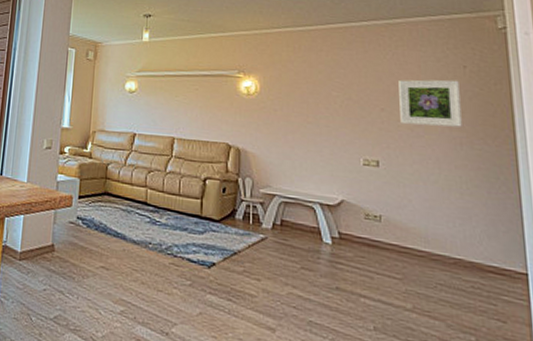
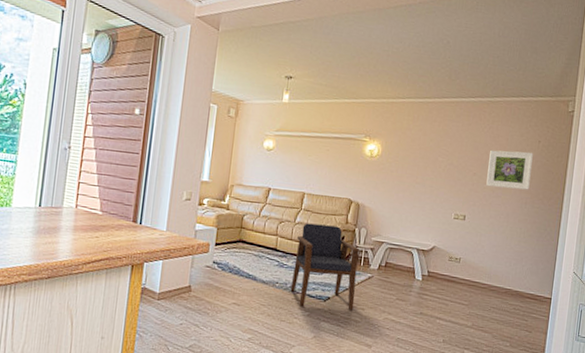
armchair: none [166,172,247,281] -> present [290,223,361,311]

